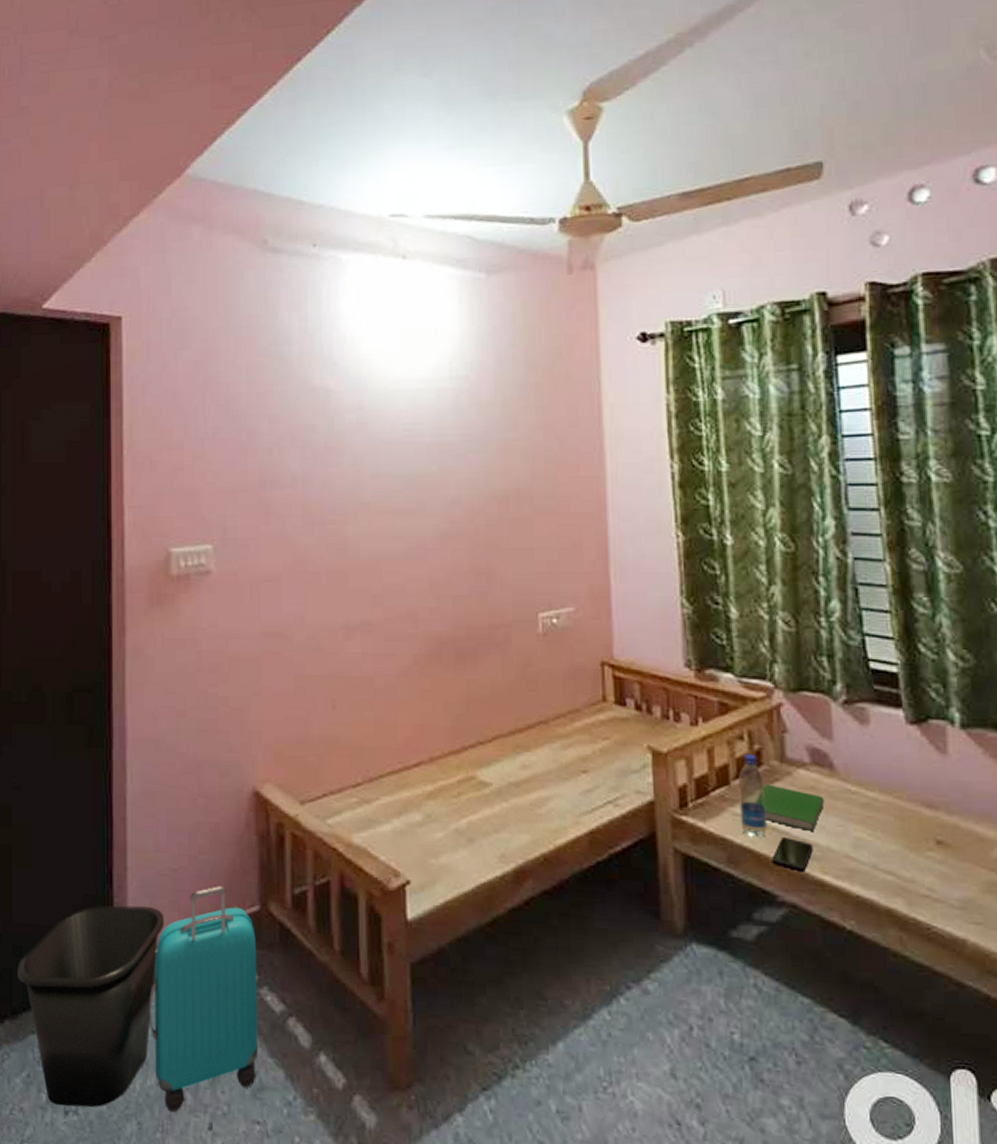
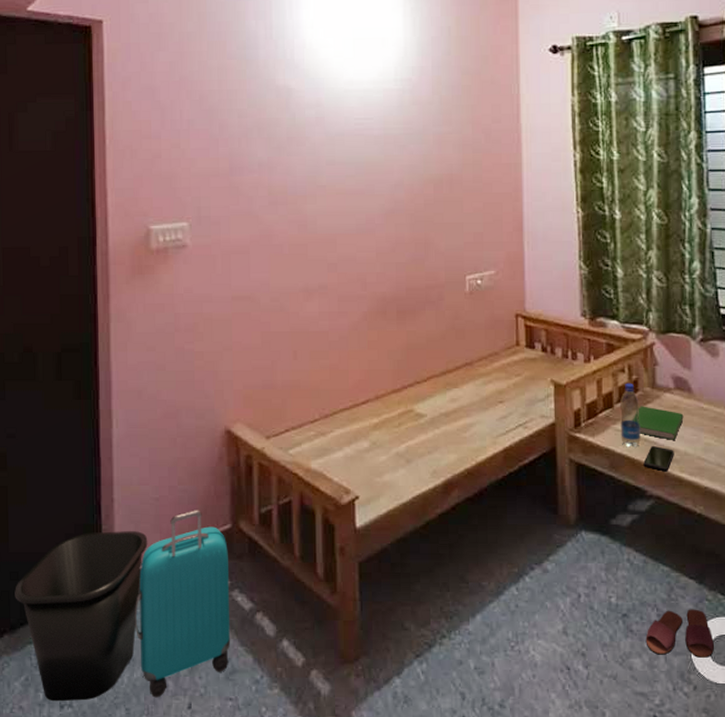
slippers: none [781,1056,877,1126] -> present [645,609,714,658]

